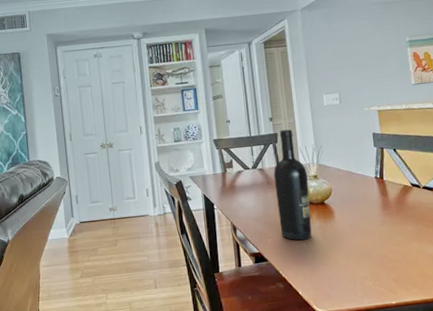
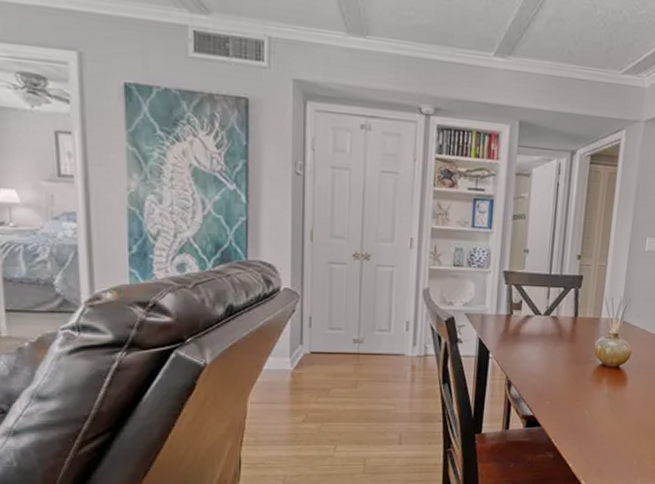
wine bottle: present [273,129,312,241] -> none [562,273,608,407]

